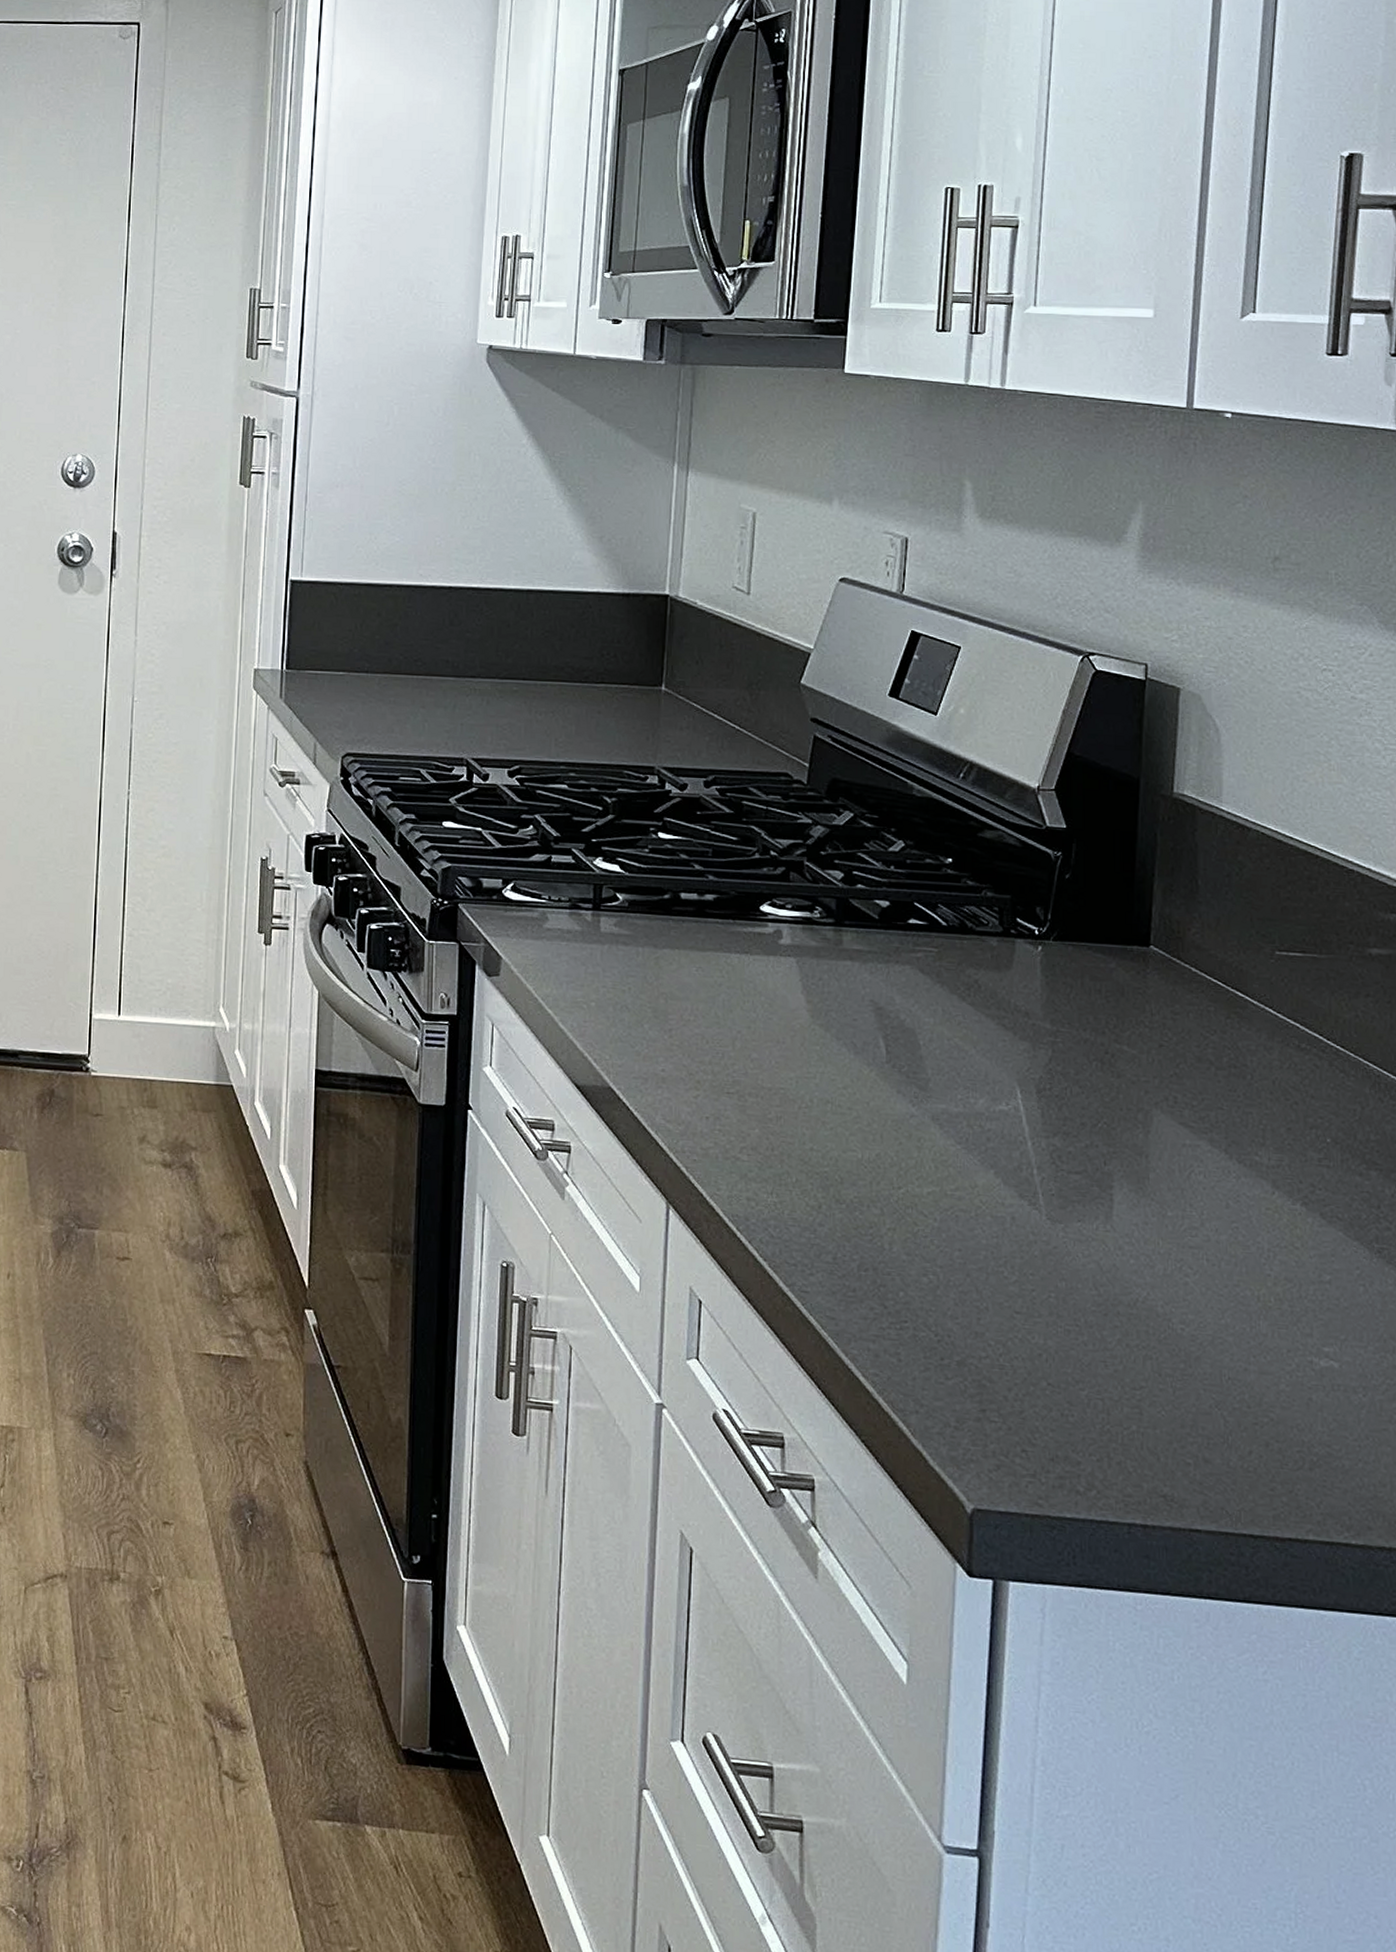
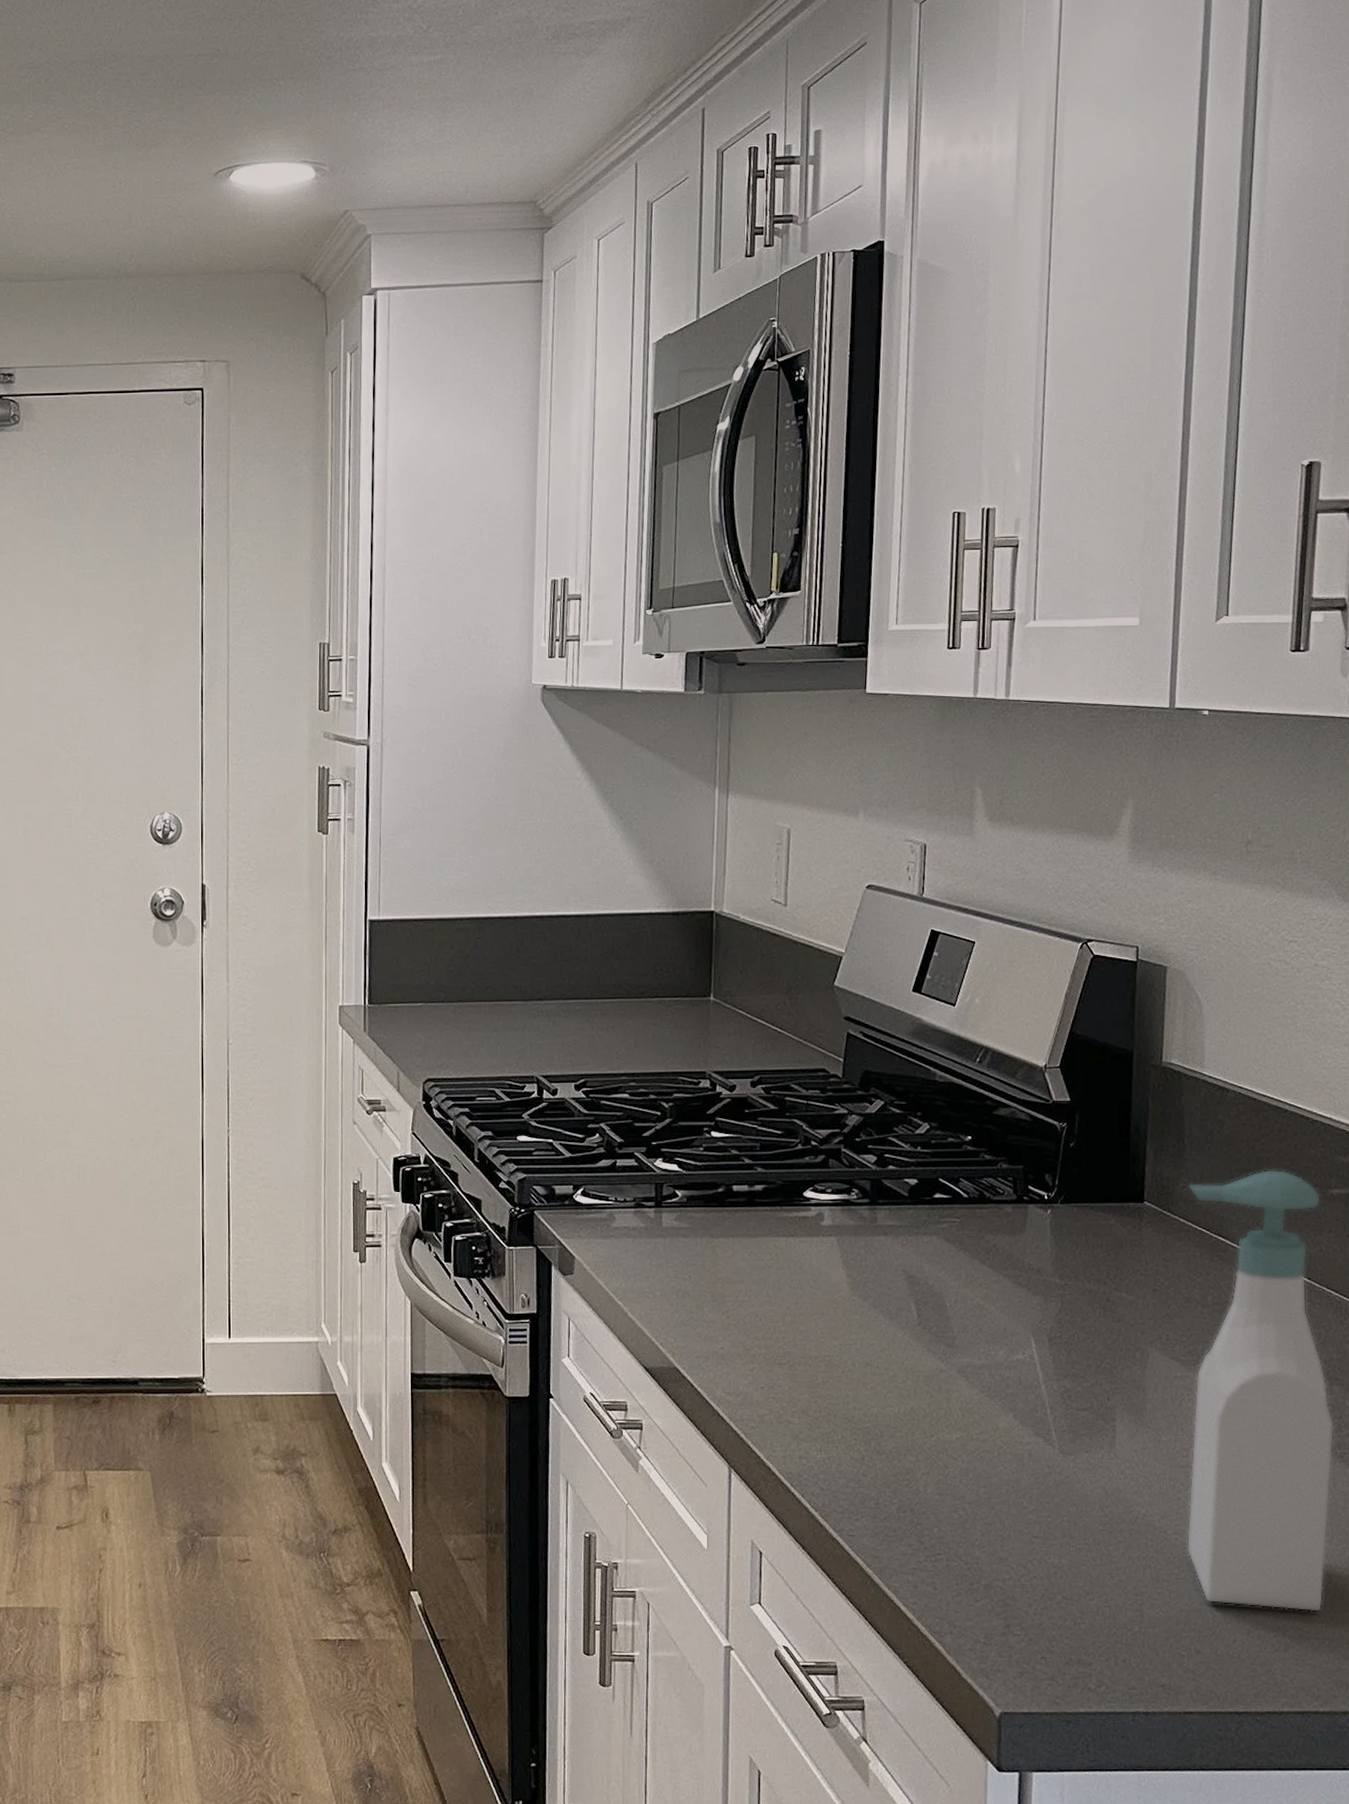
soap bottle: none [1194,920,1371,1429] -> present [1186,1169,1335,1613]

